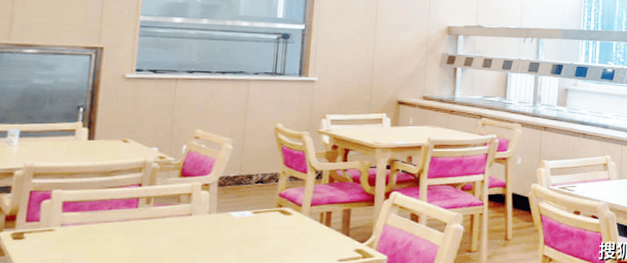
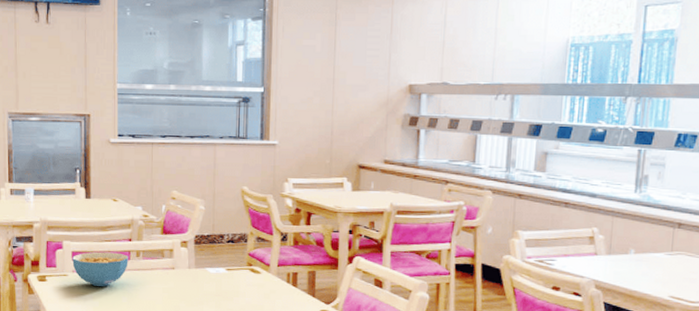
cereal bowl: none [62,200,136,242] -> present [72,251,129,287]

